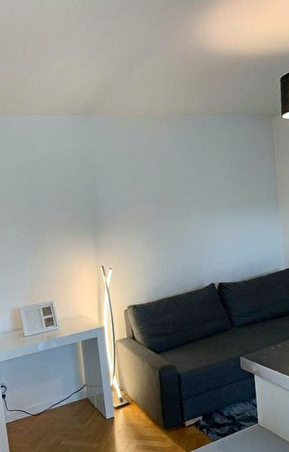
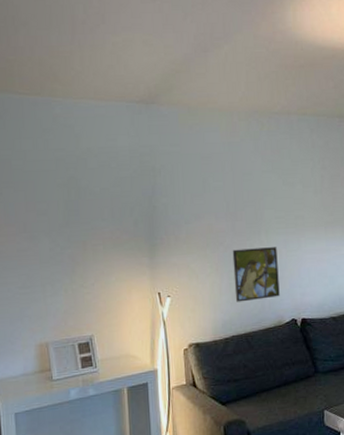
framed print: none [159,225,200,272] -> present [232,247,280,302]

